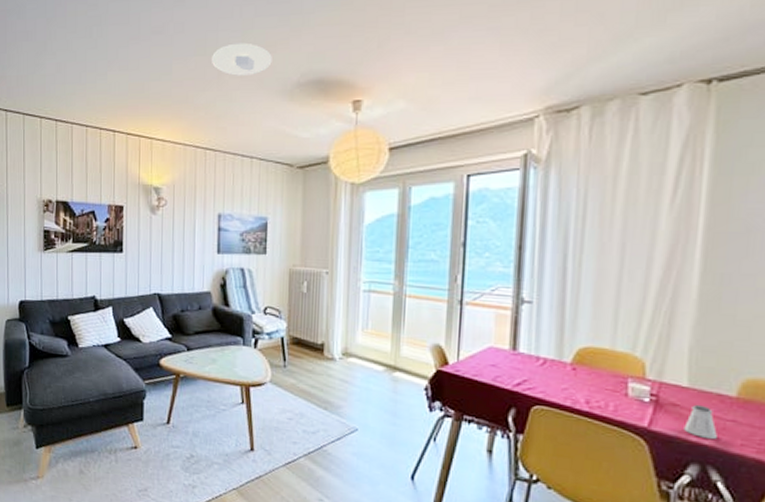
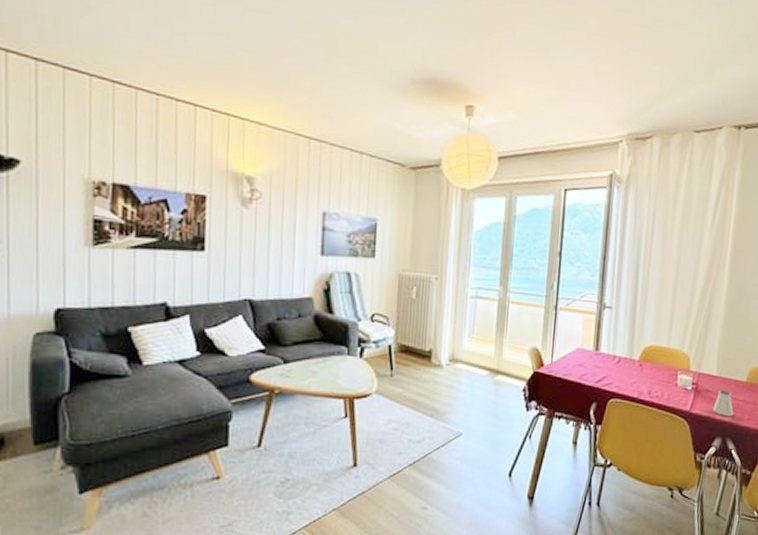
recessed light: present [211,42,272,76] -> none [317,25,386,64]

